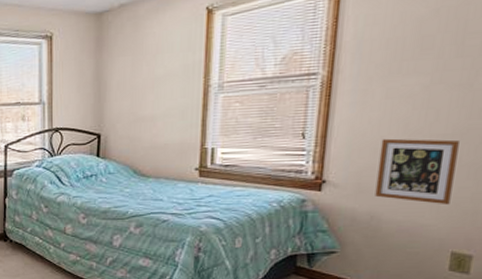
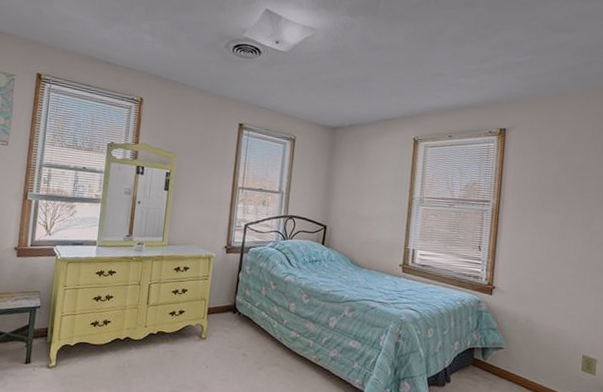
picture frame: present [375,138,459,205] -> none [529,258,584,317]

